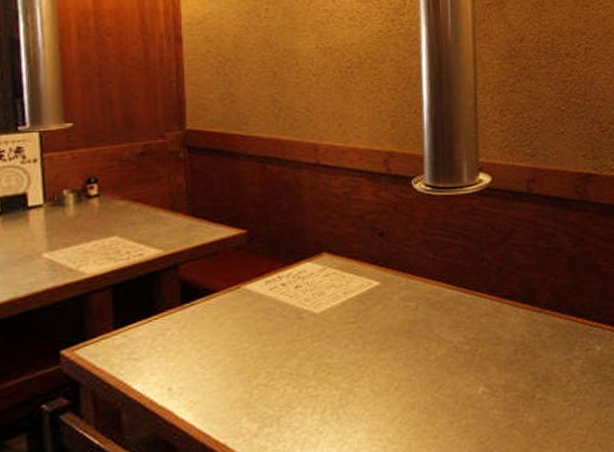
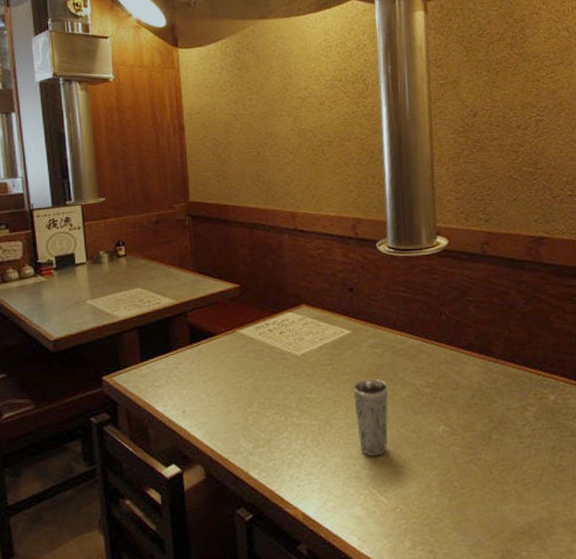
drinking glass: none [381,336,422,429] -> present [353,378,389,457]

